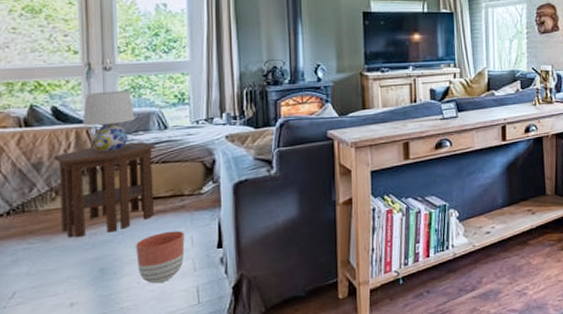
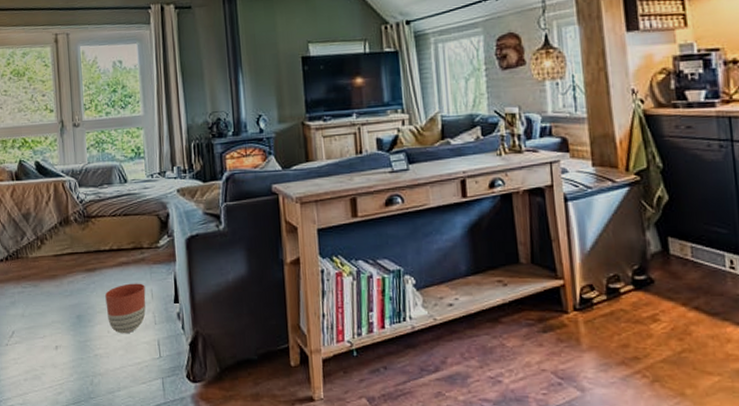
side table: present [53,142,156,238] -> none [38,195,119,285]
table lamp: present [82,91,135,152] -> none [58,146,100,204]

